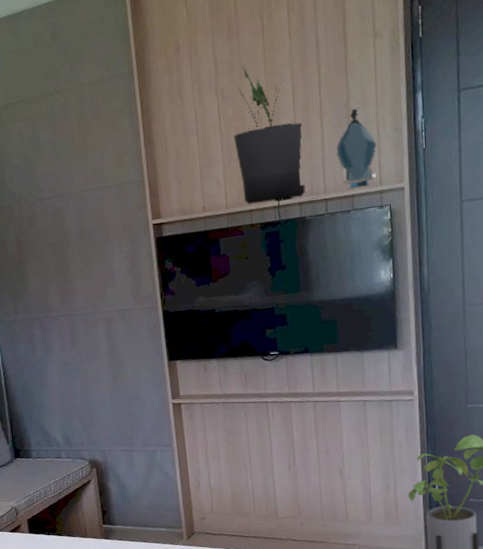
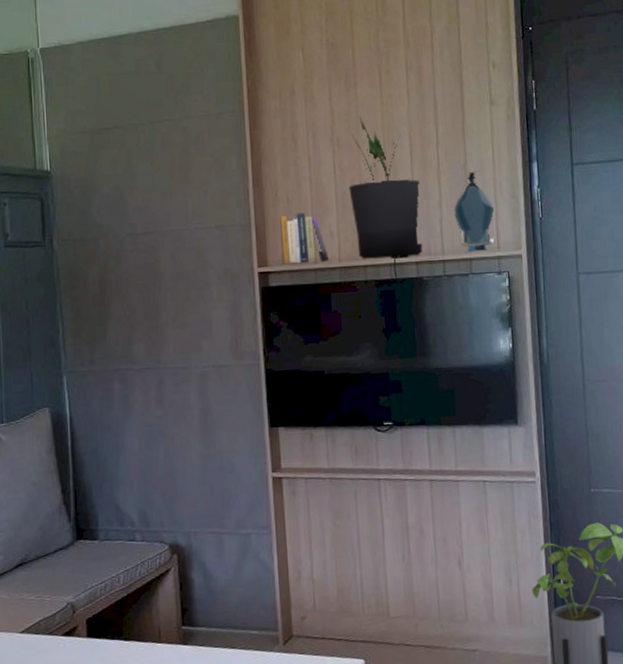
books: none [168,165,216,216] -> present [277,213,329,265]

